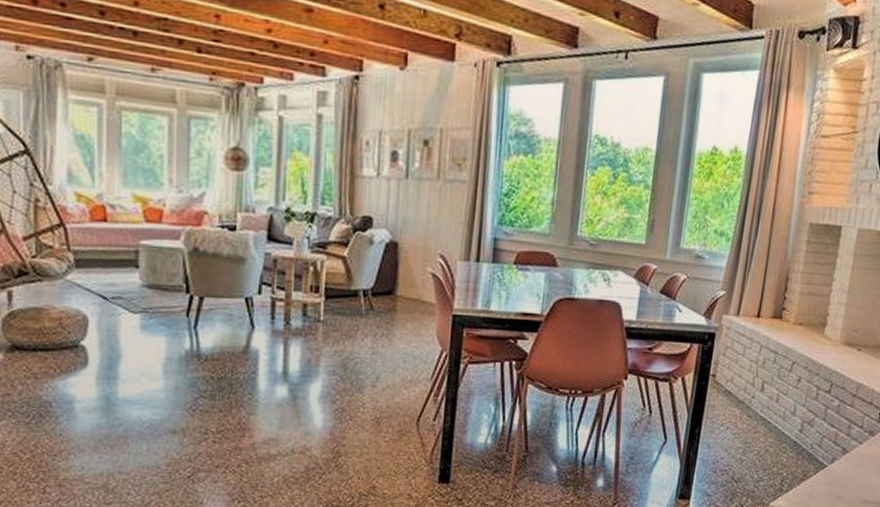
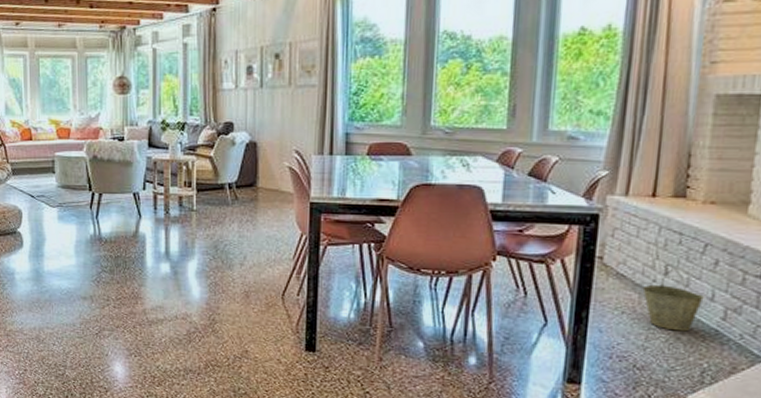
bucket: none [743,385,789,444] -> present [642,268,704,332]

